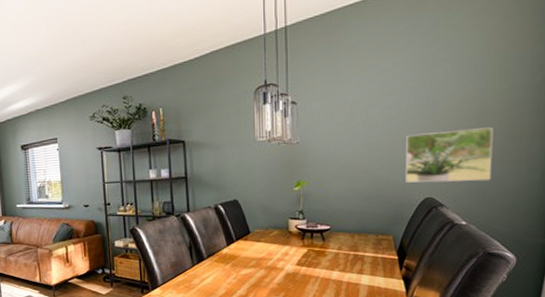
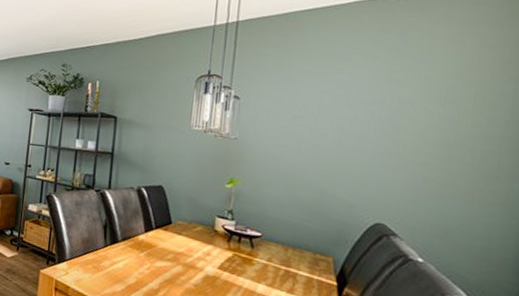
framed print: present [406,127,494,183] -> none [354,151,464,218]

